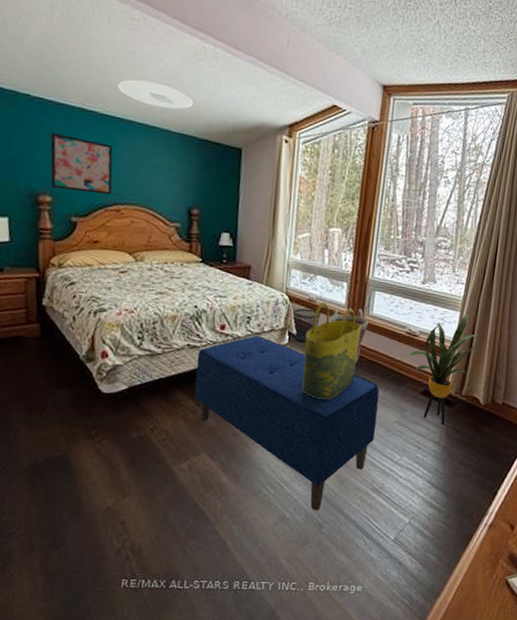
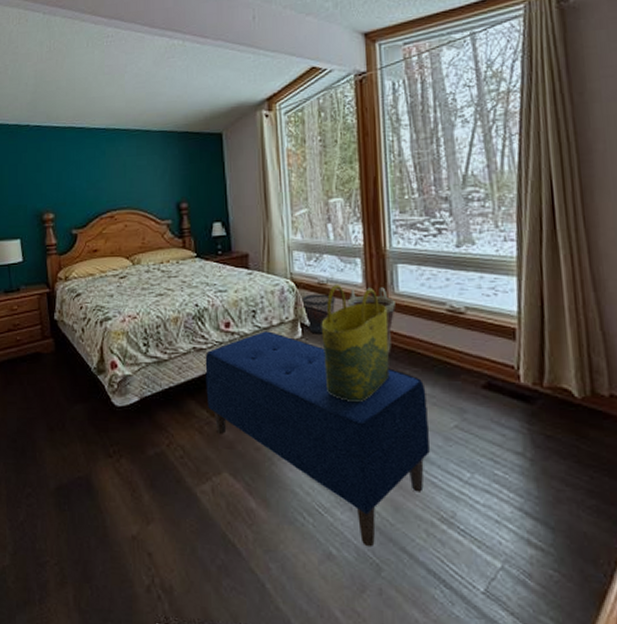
wall art: present [50,132,113,195] -> none [49,154,105,206]
ceiling light: present [117,79,193,110] -> none [100,88,169,111]
house plant: present [408,313,490,426] -> none [455,277,570,430]

